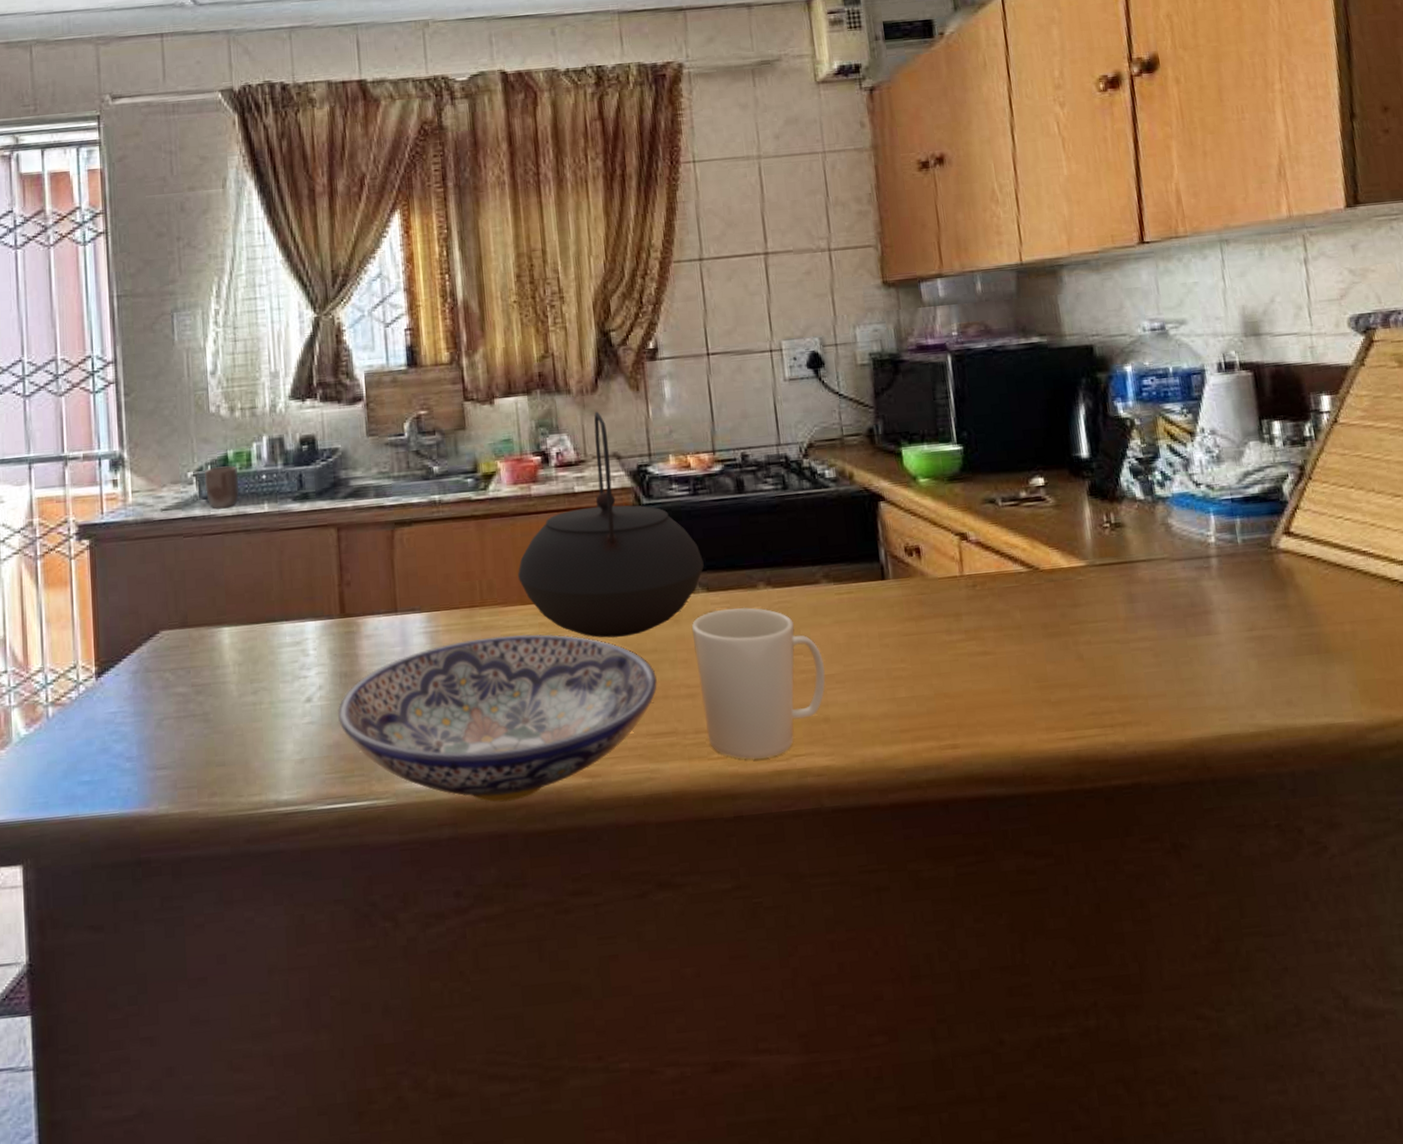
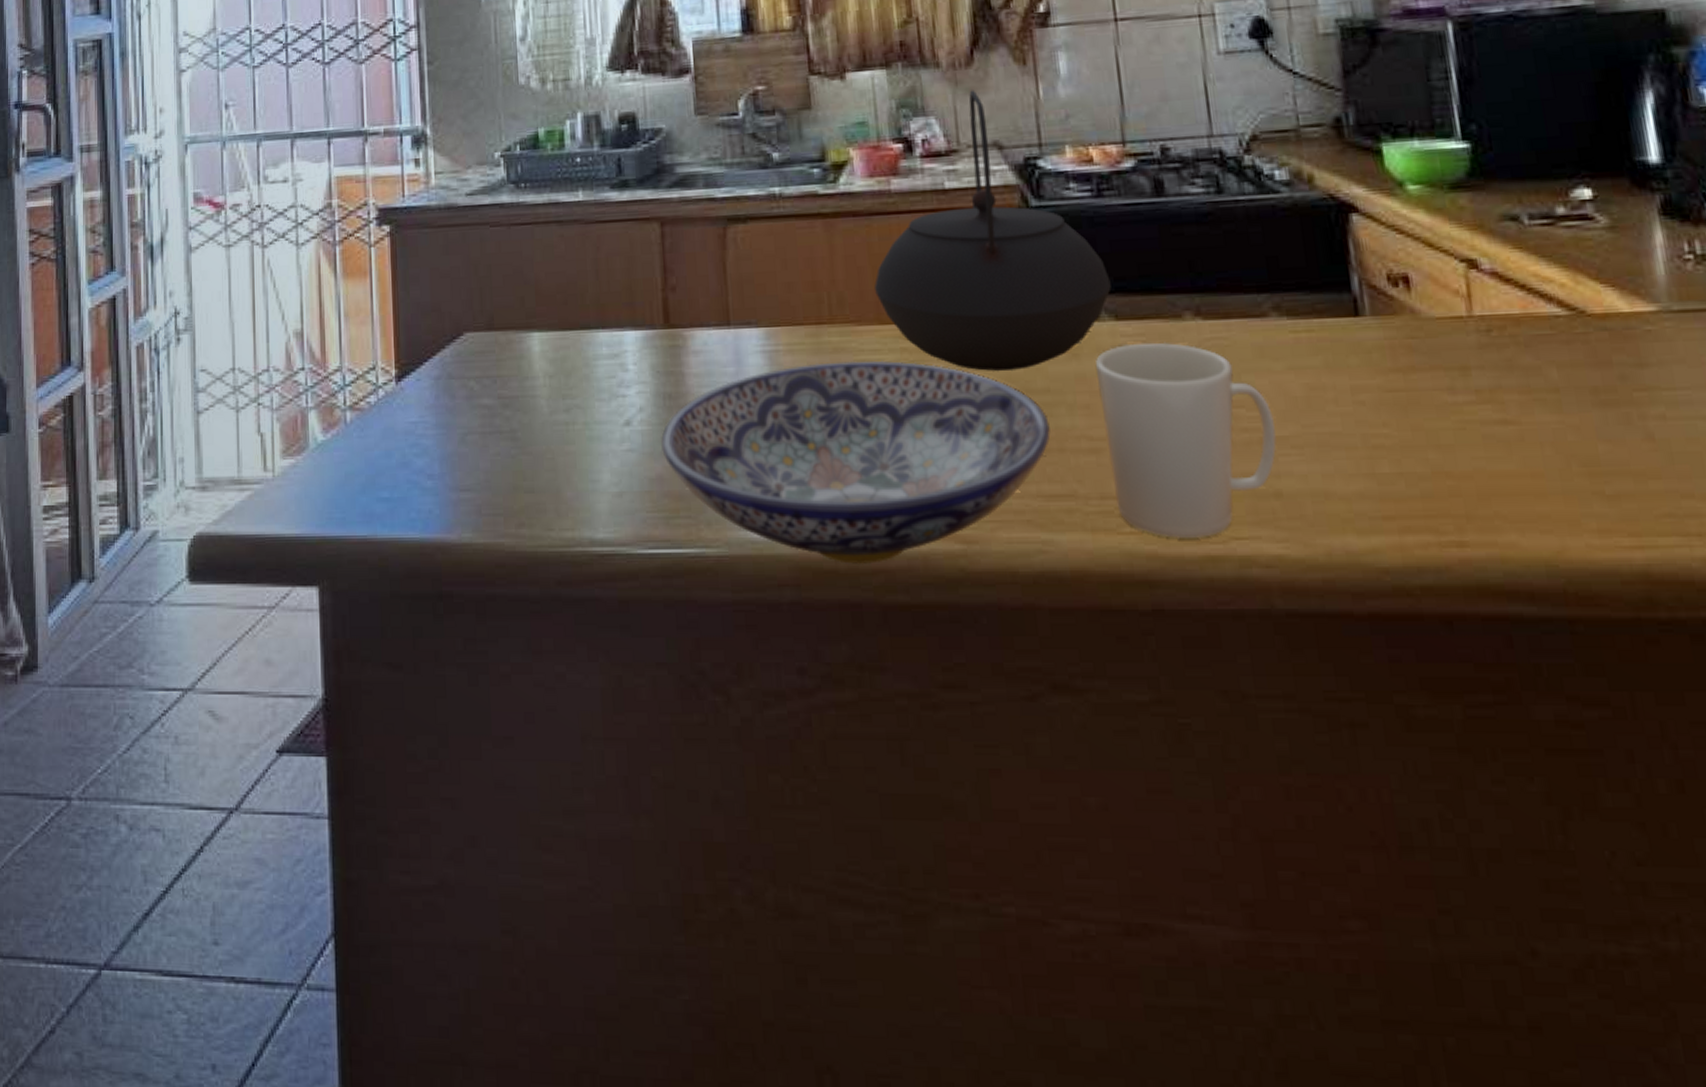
cup: present [204,466,239,509] -> none [513,146,550,196]

